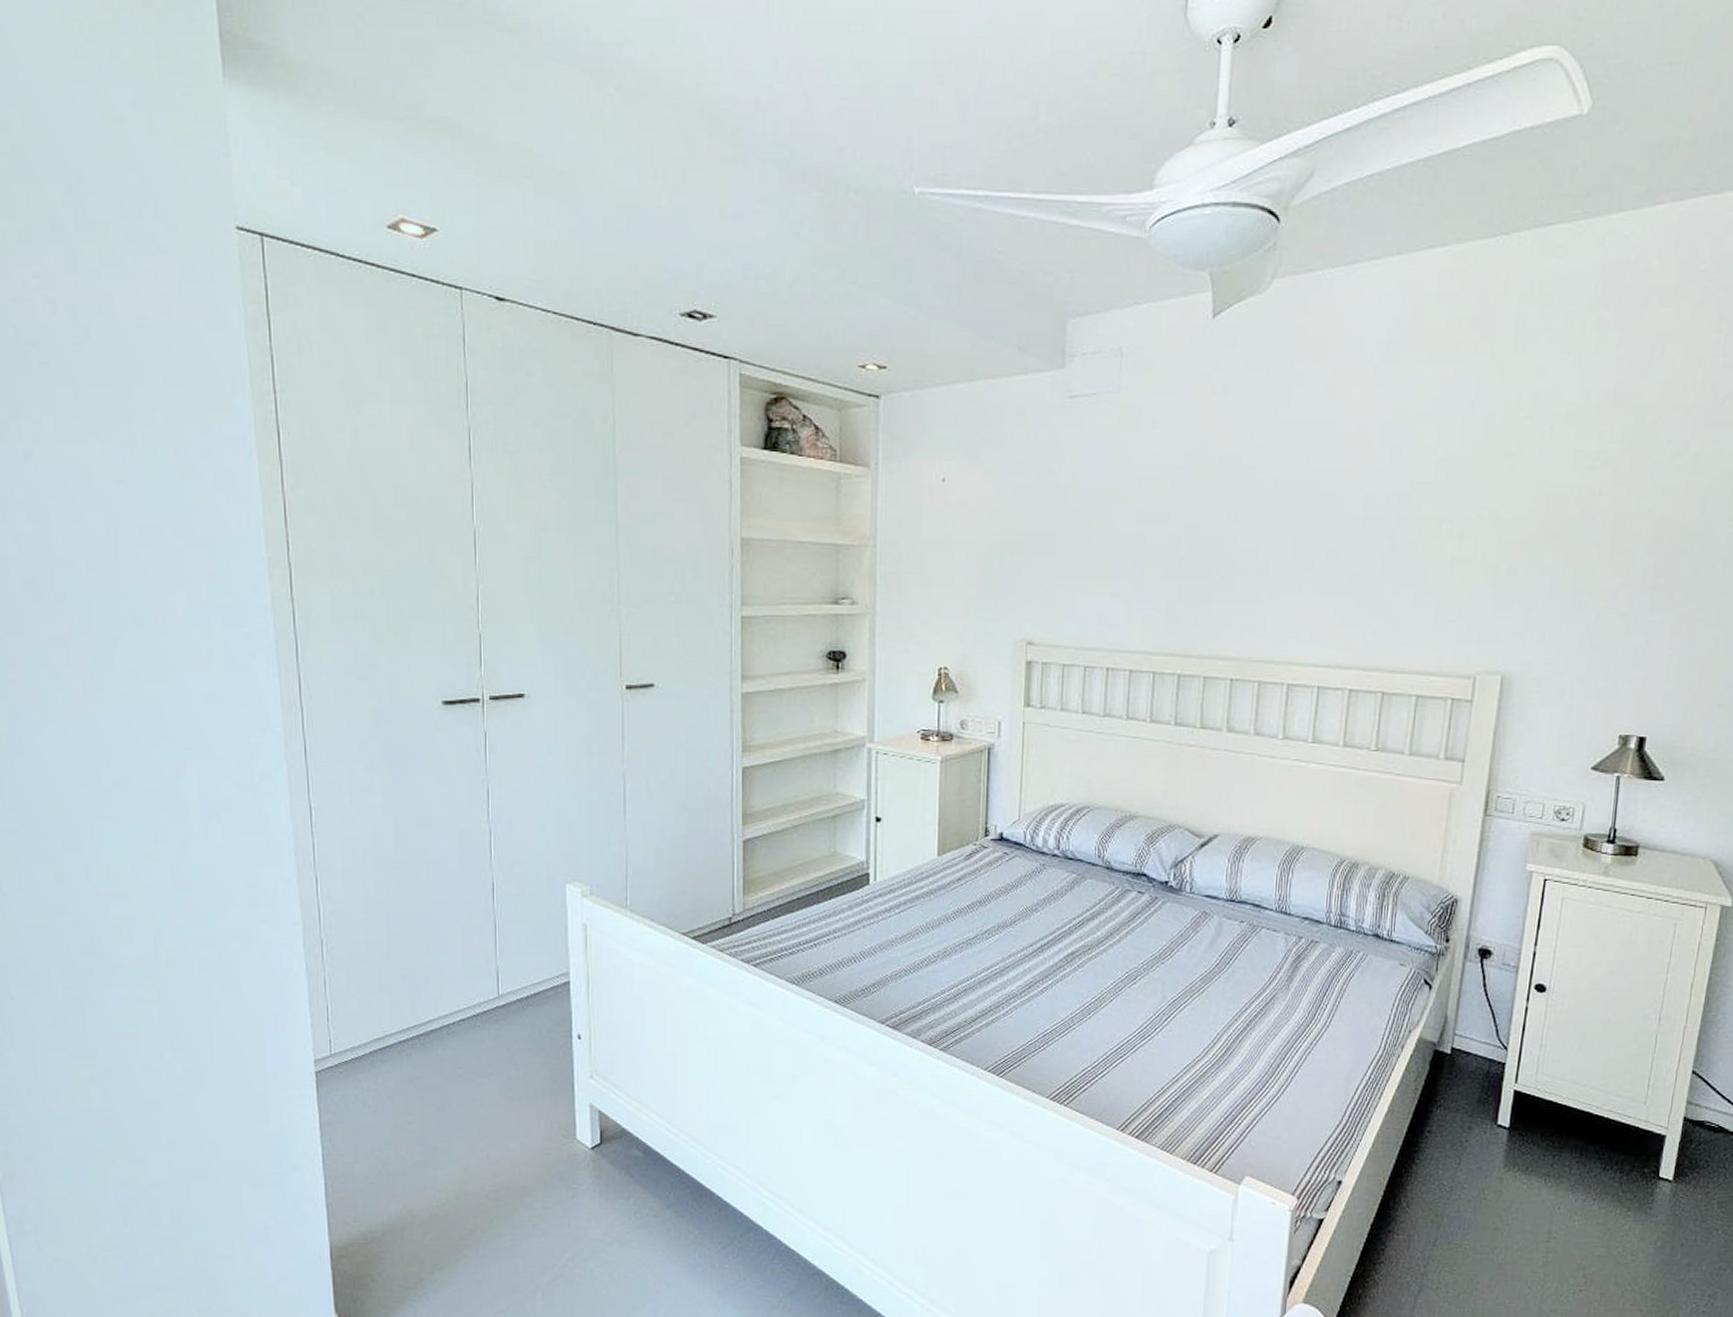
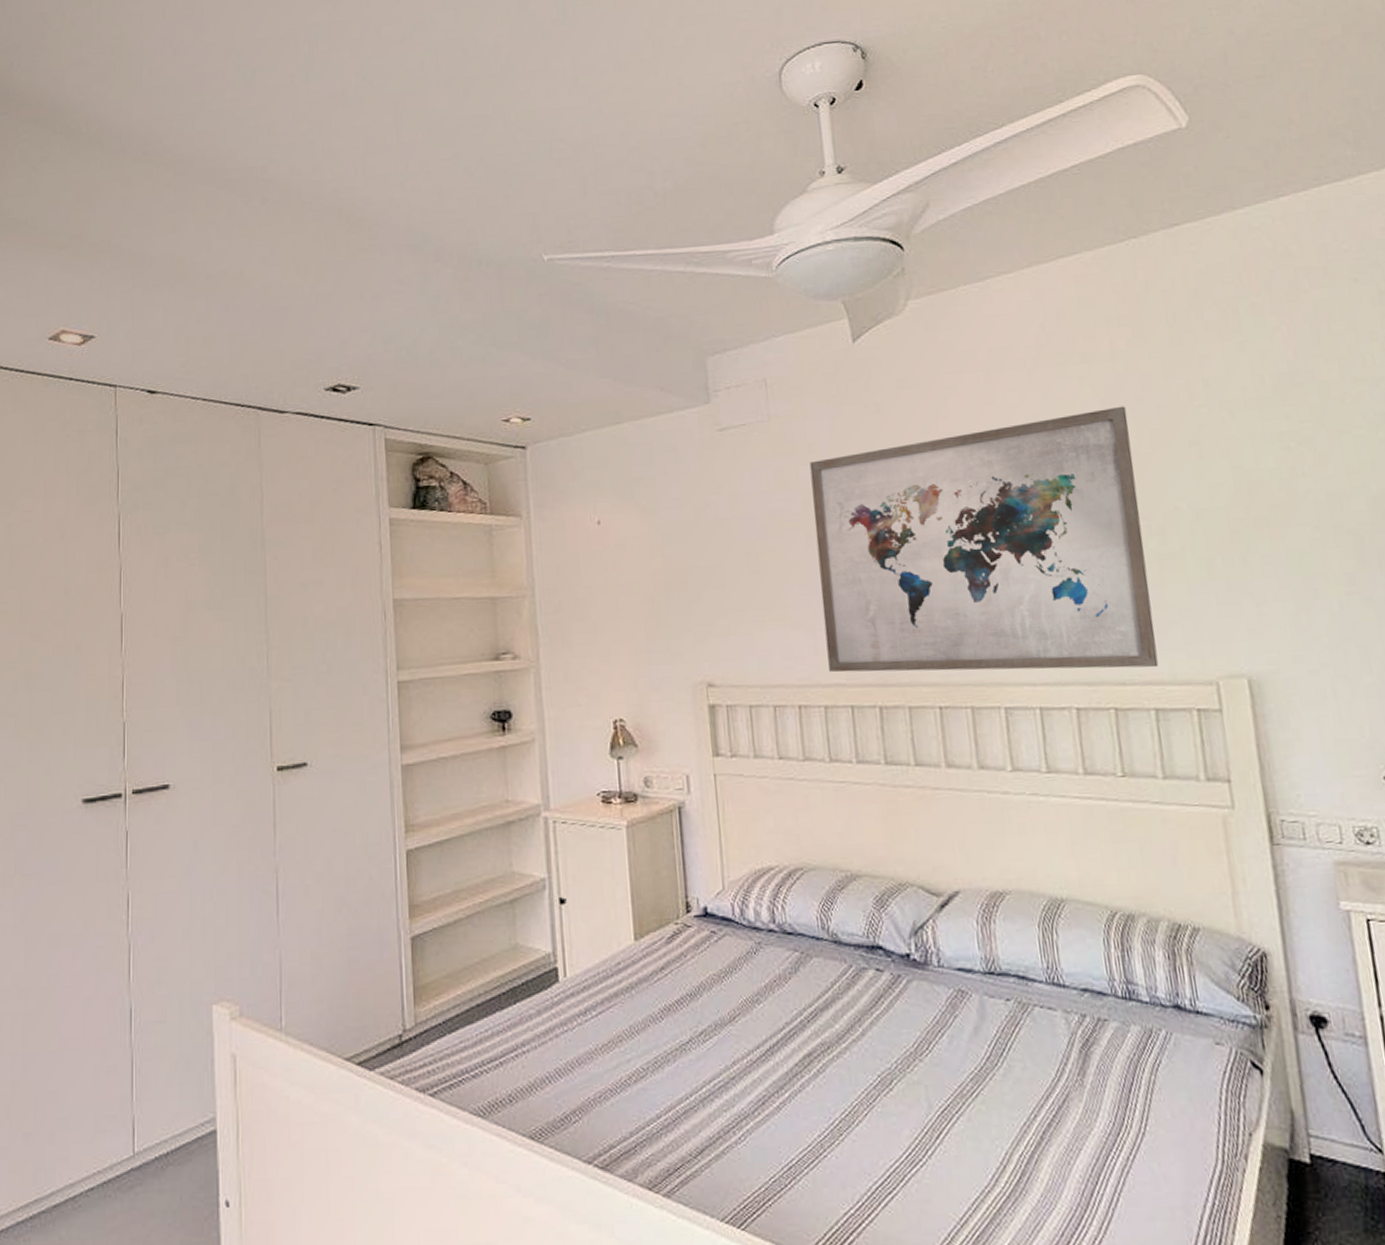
wall art: none [1139,410,1457,660] -> present [809,406,1159,673]

